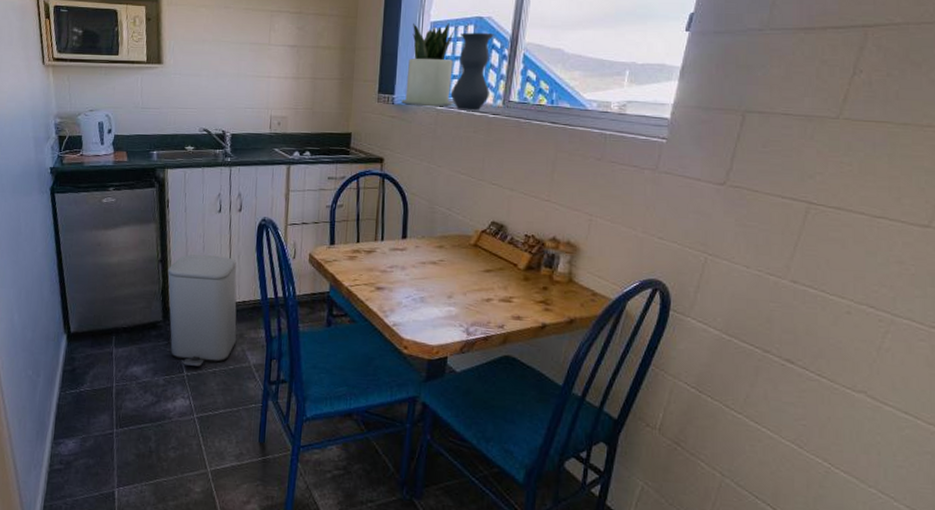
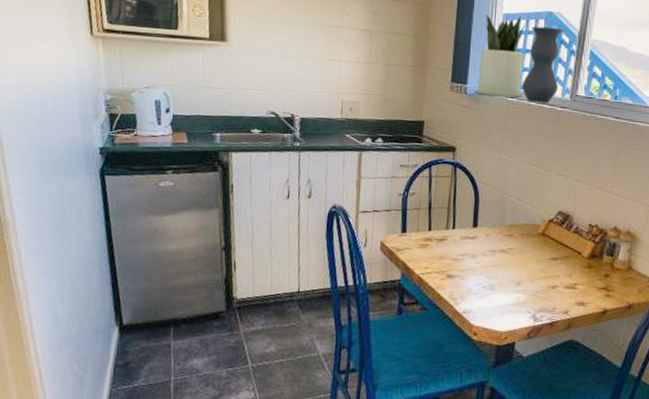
pedal bin: present [168,254,237,366] -> none [231,242,306,357]

